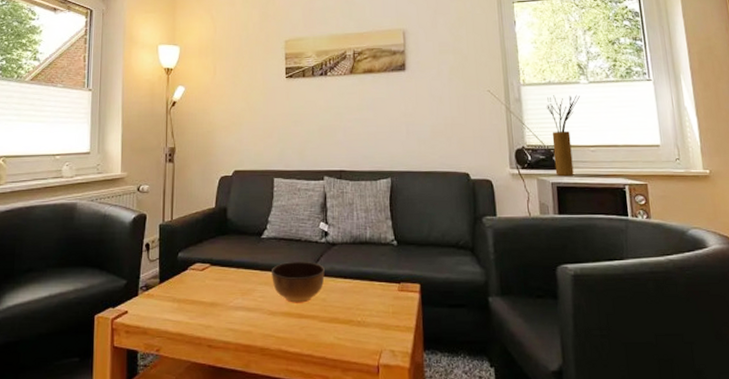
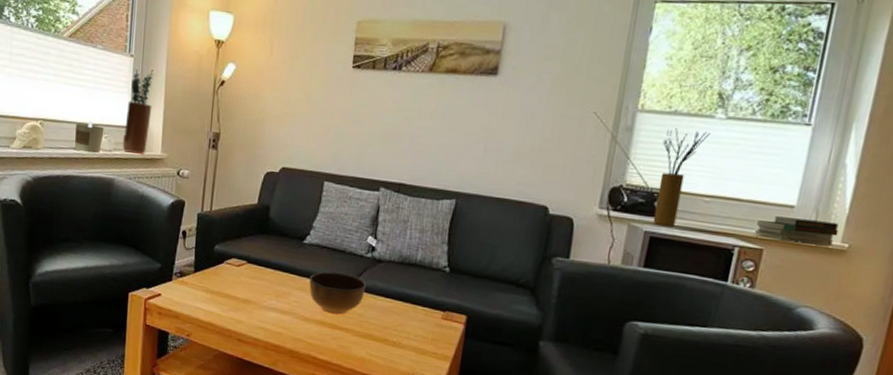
candle: none [37,152,66,182] -> present [74,121,104,154]
vase: none [85,100,111,176] -> present [123,70,154,154]
books: none [635,153,699,175] -> present [753,216,839,246]

